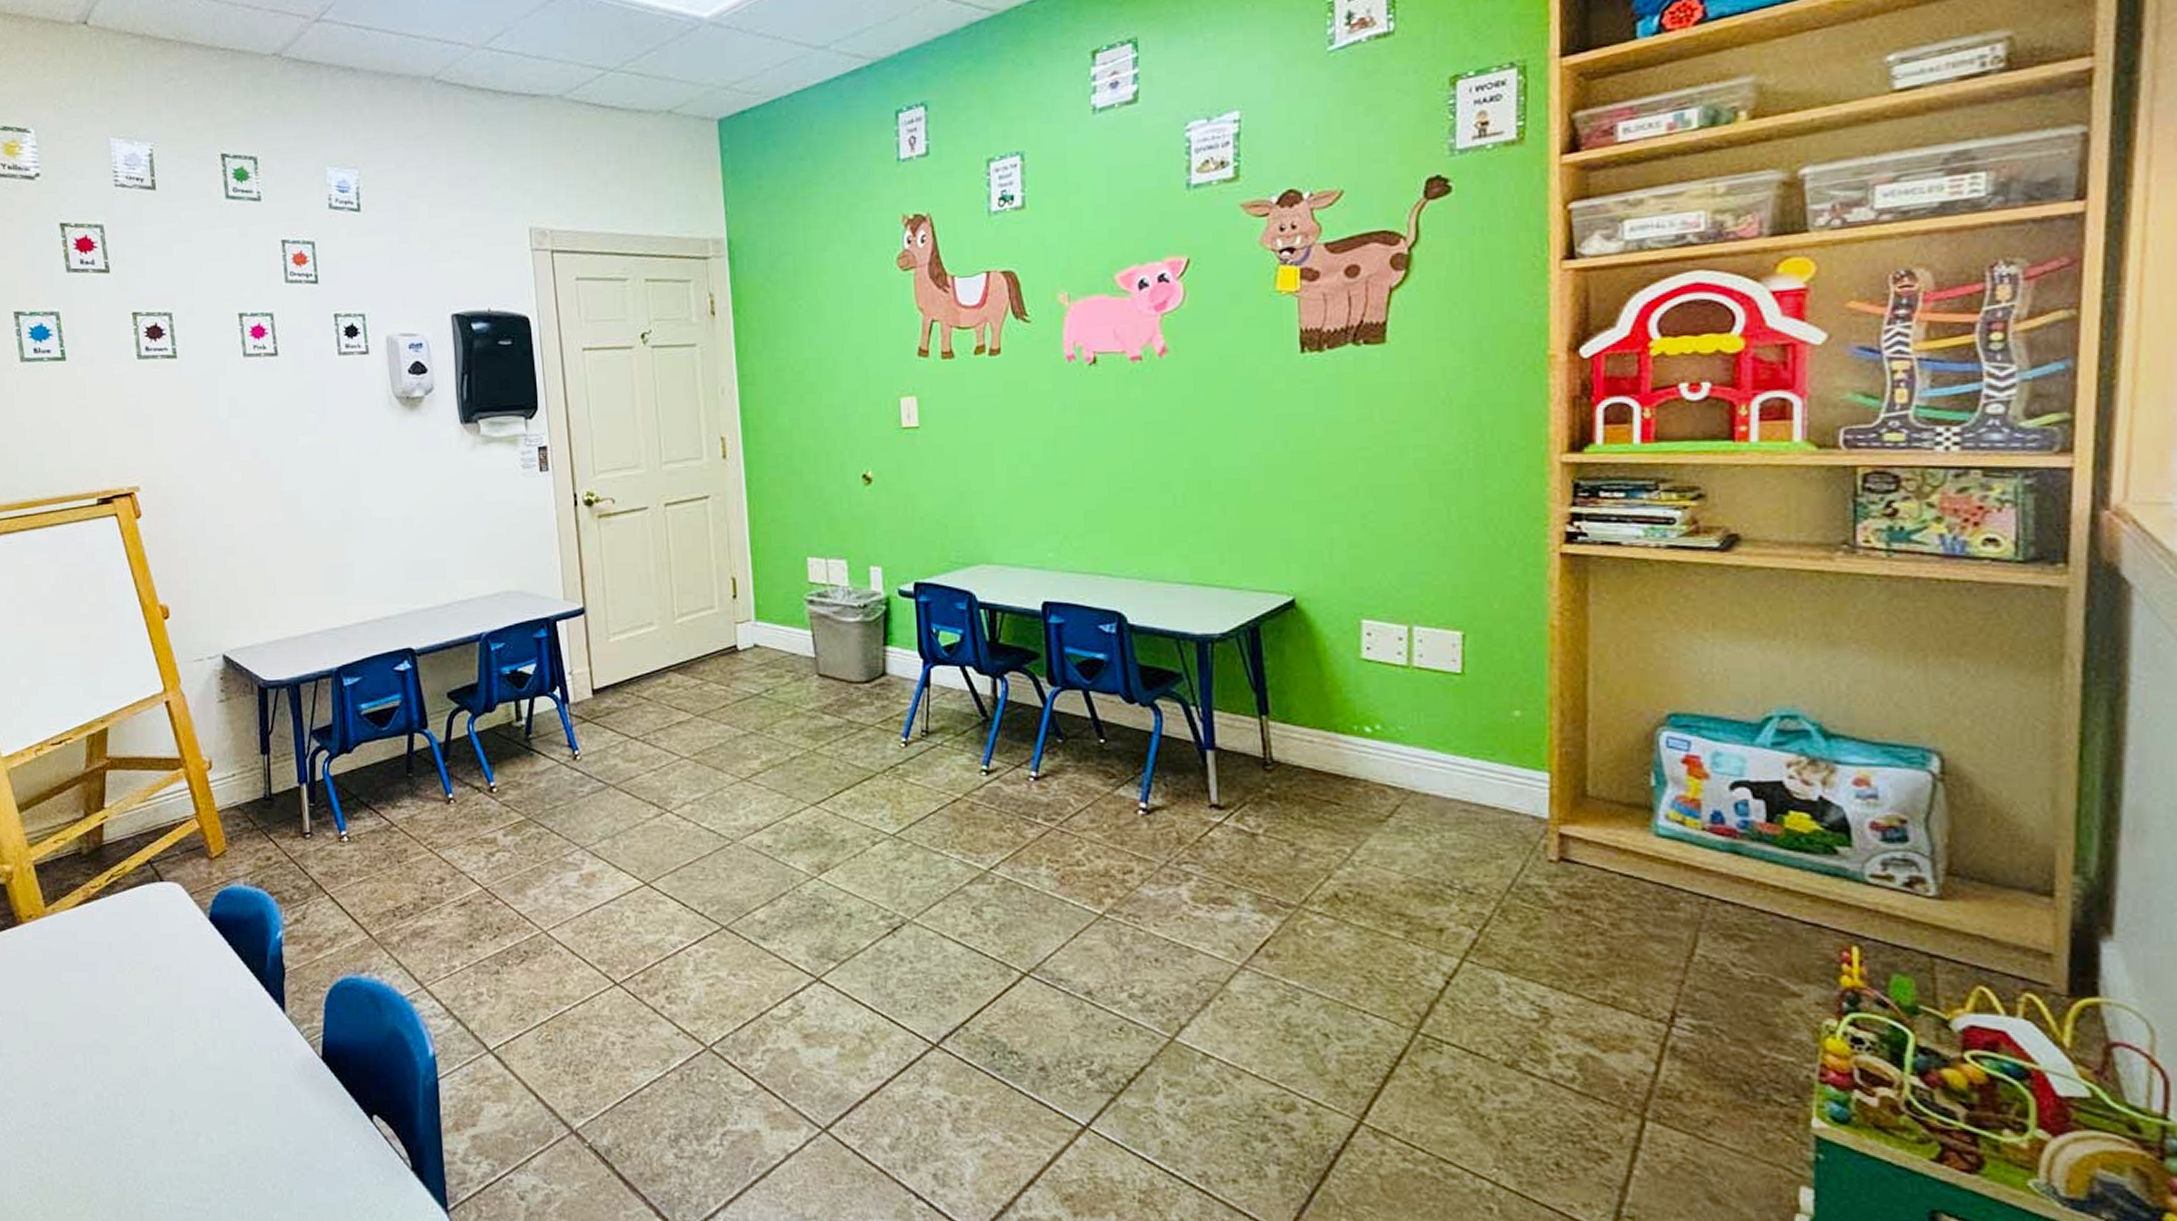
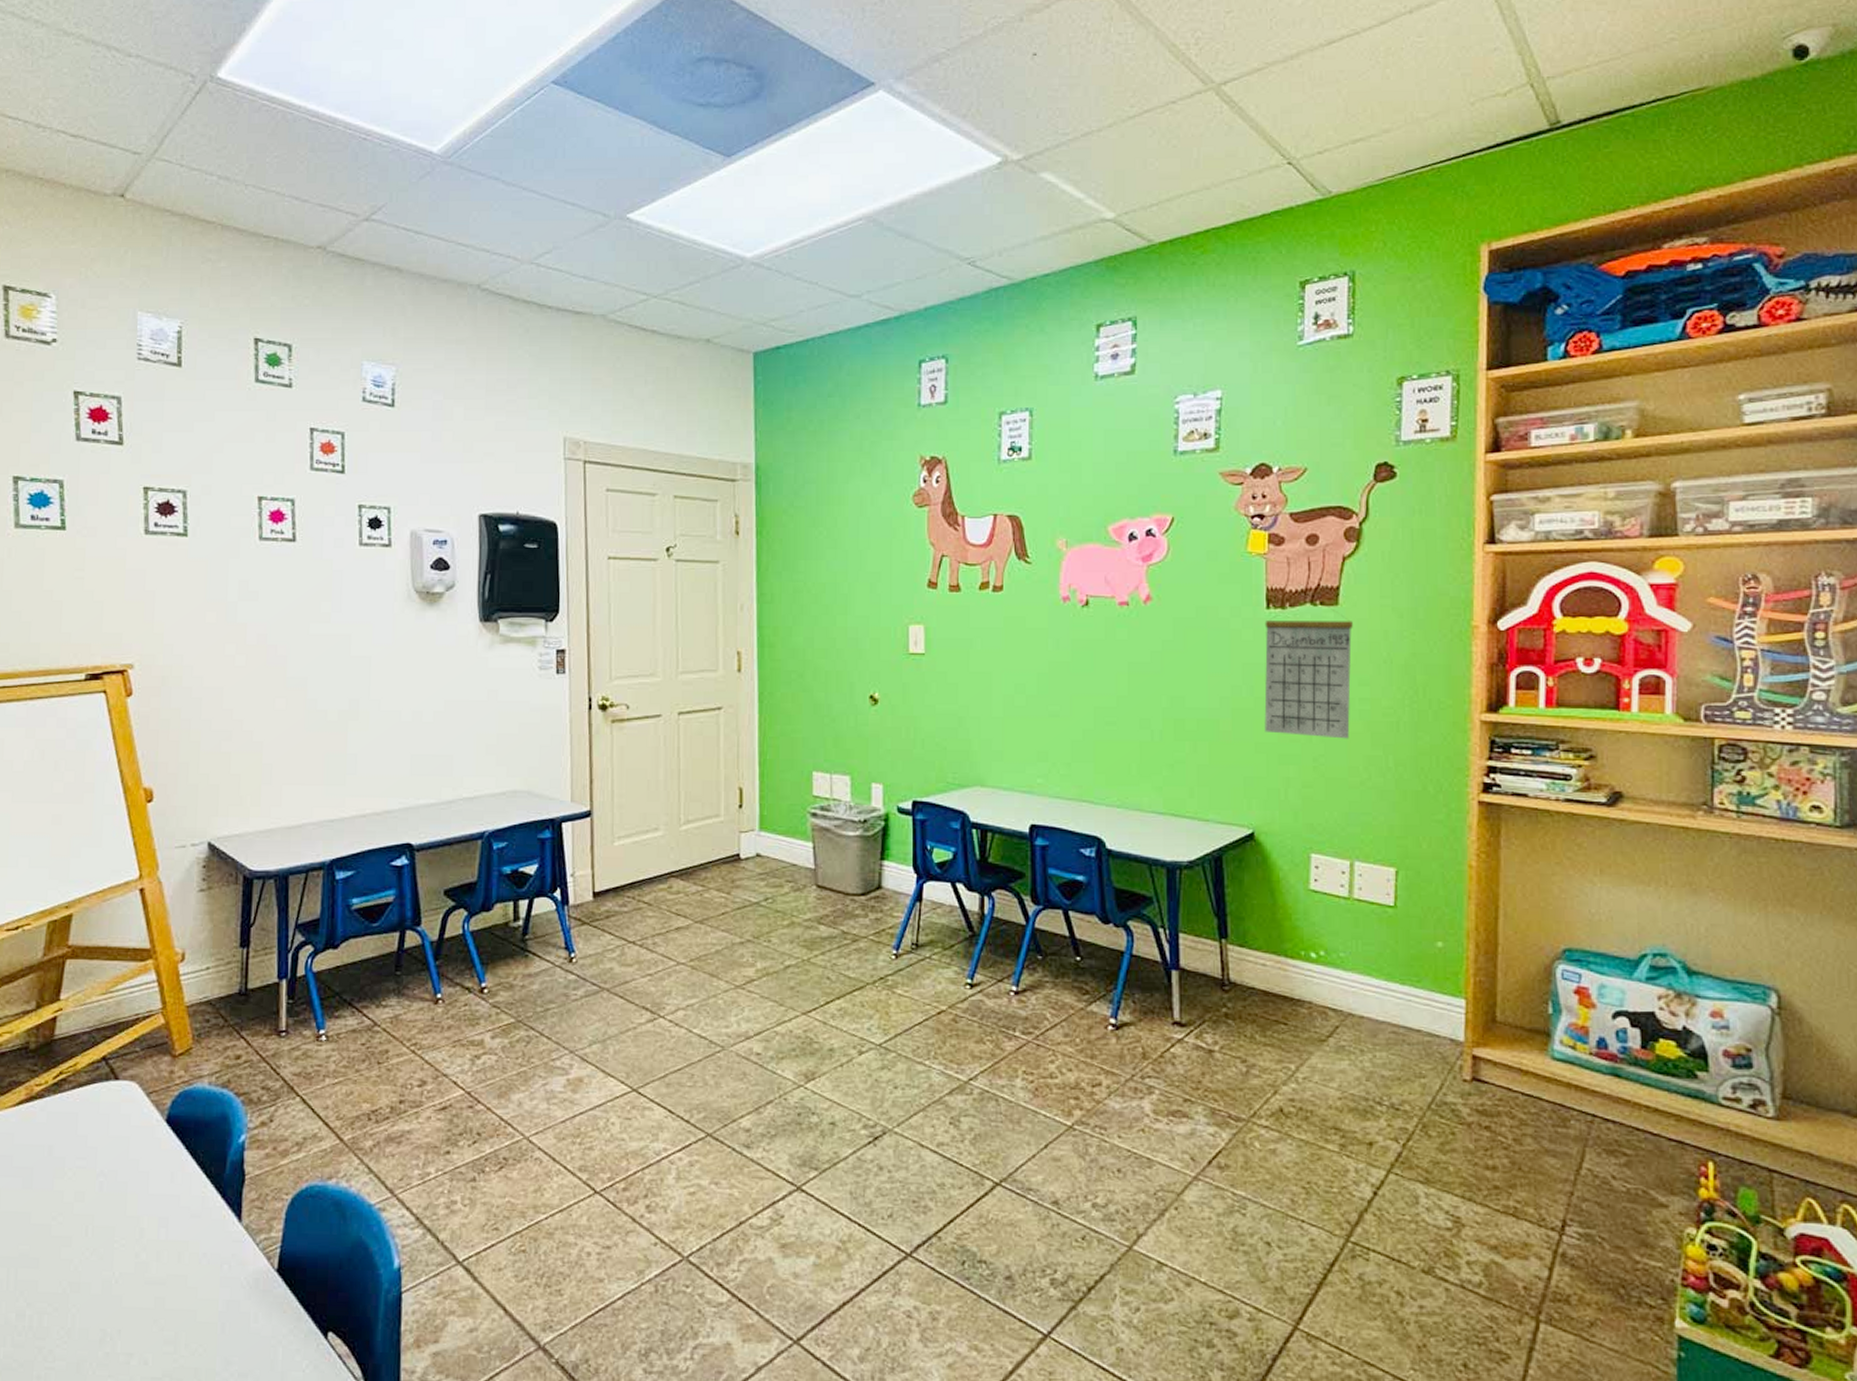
calendar: none [1299,333,1404,492] -> present [1264,594,1353,739]

